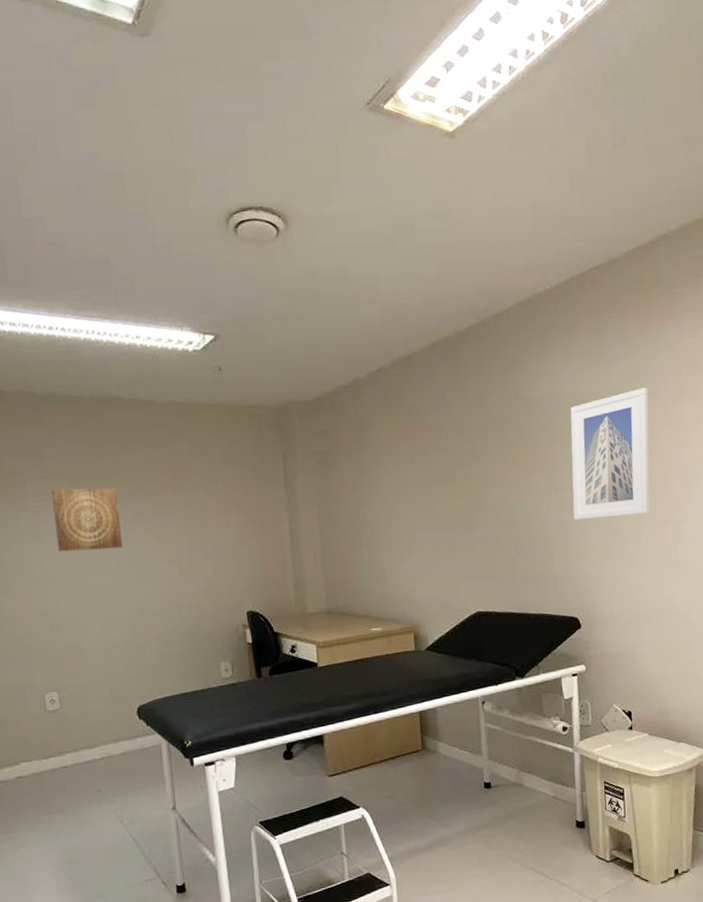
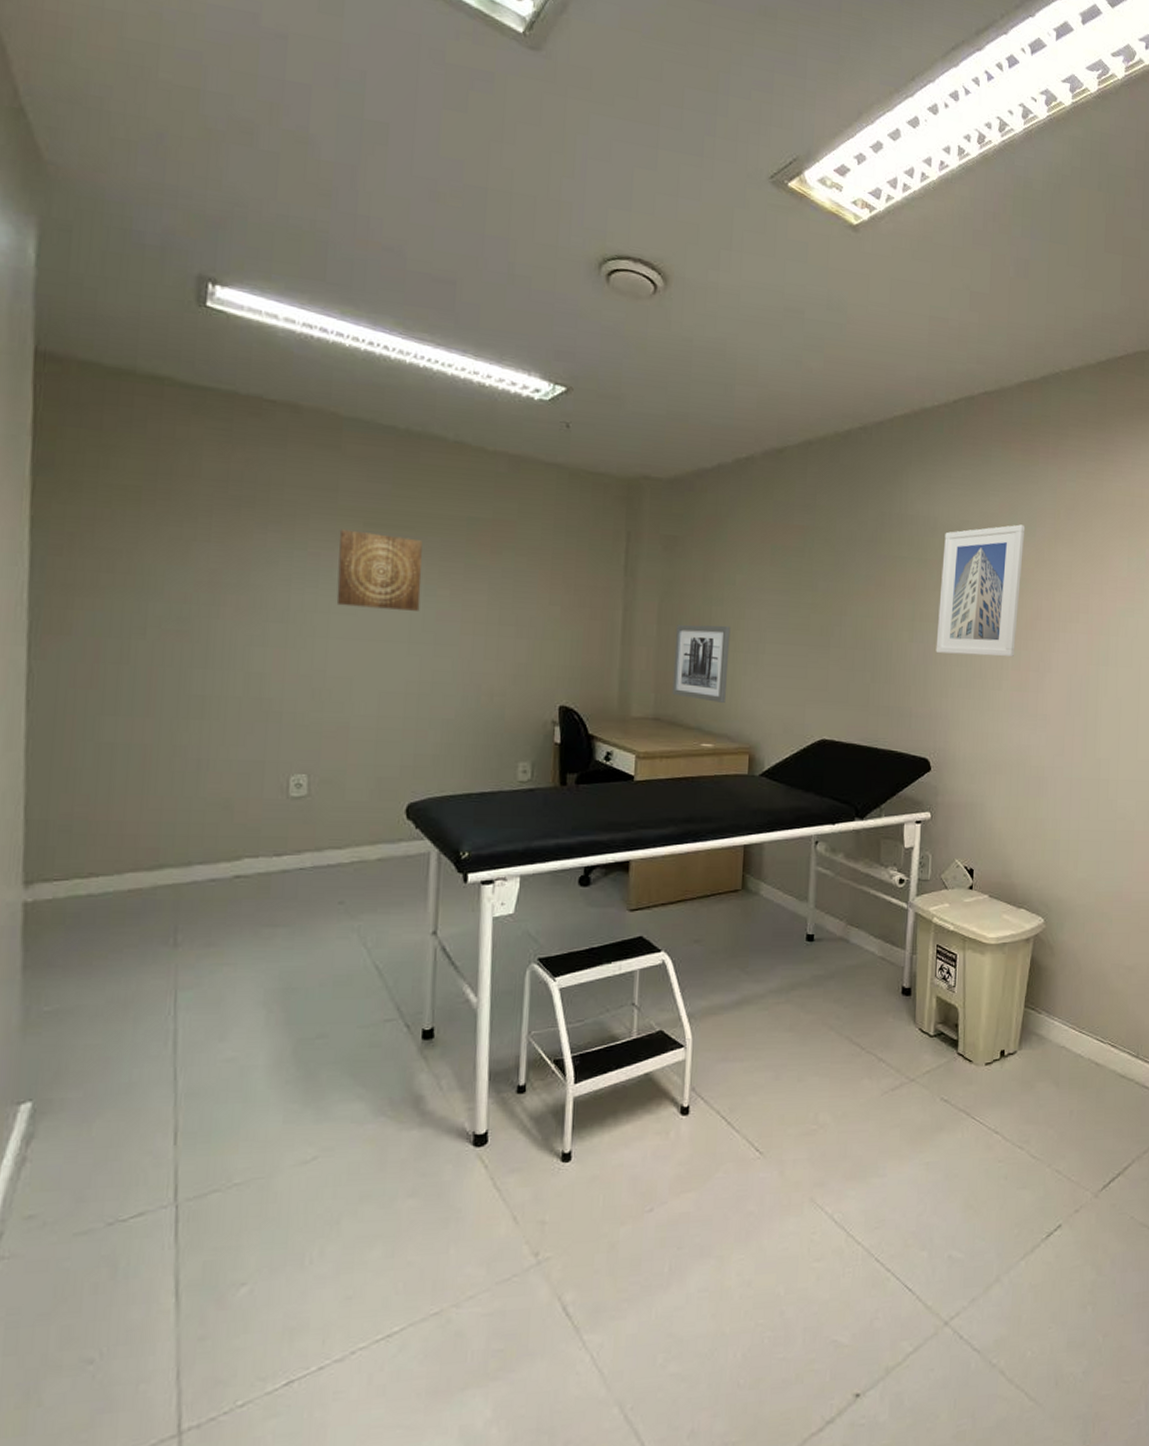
wall art: none [335,522,387,591] -> present [672,624,731,703]

